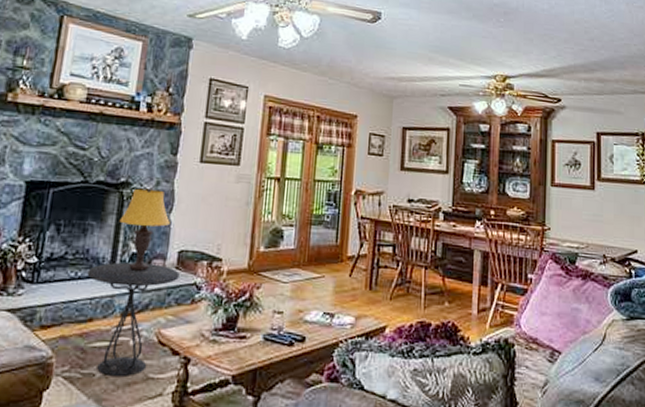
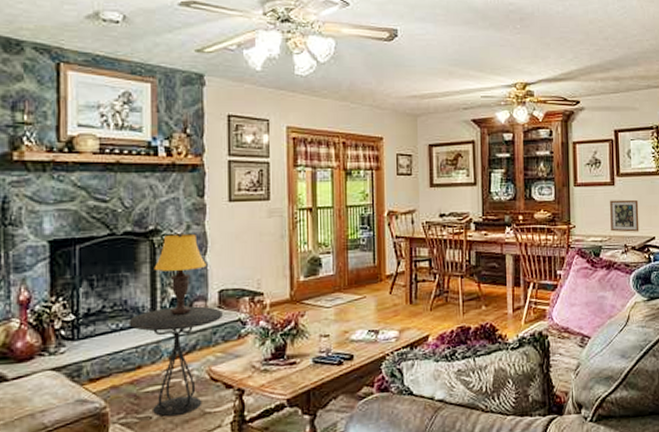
picture frame: none [589,205,620,243] -> present [610,199,639,232]

